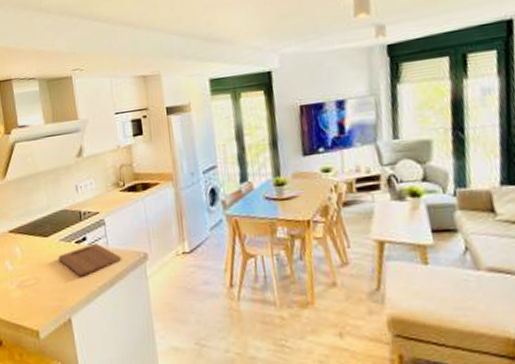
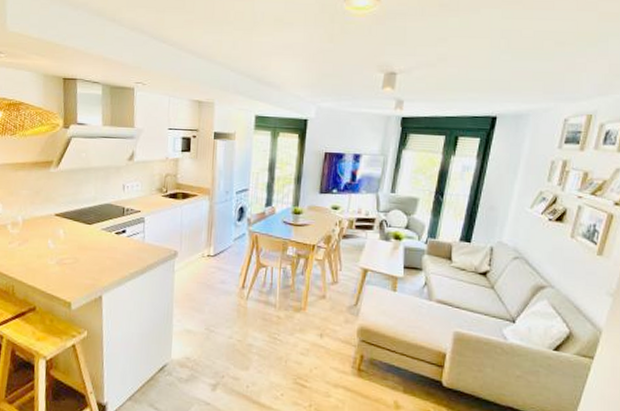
cutting board: present [58,243,121,277] -> none [98,236,154,263]

